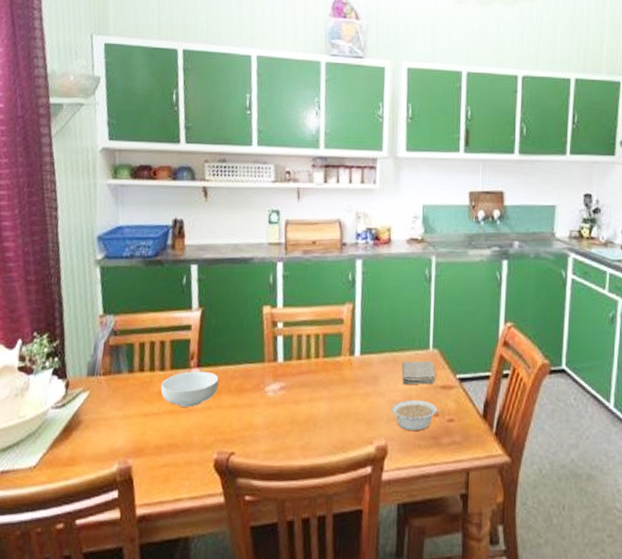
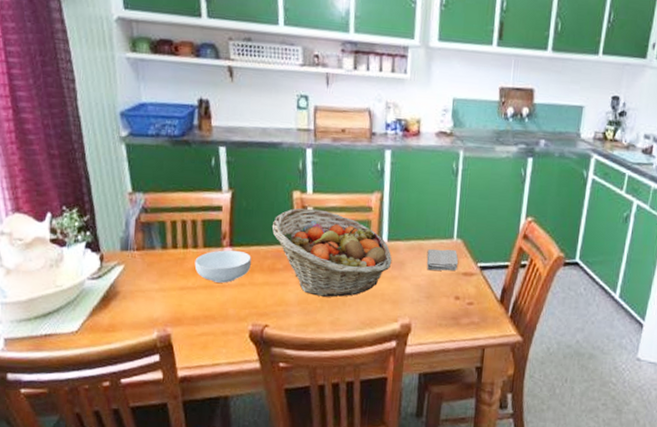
fruit basket: none [240,323,366,419] -> present [271,208,392,297]
legume: present [391,399,444,432] -> none [416,284,465,312]

